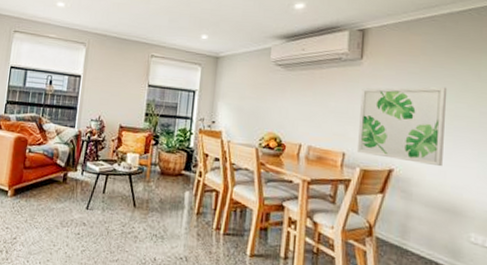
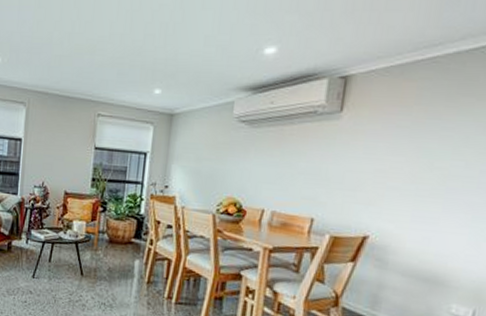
wall art: present [358,86,448,167] -> none [329,142,443,233]

